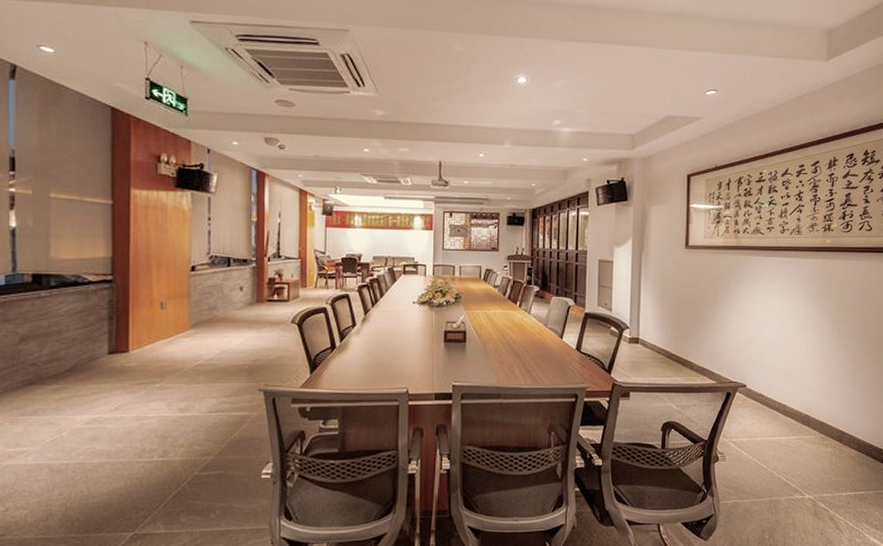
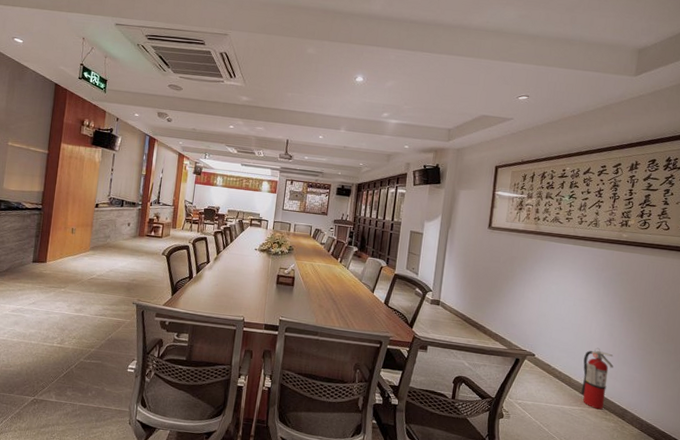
fire extinguisher: none [796,368,827,436] -> present [581,347,614,410]

